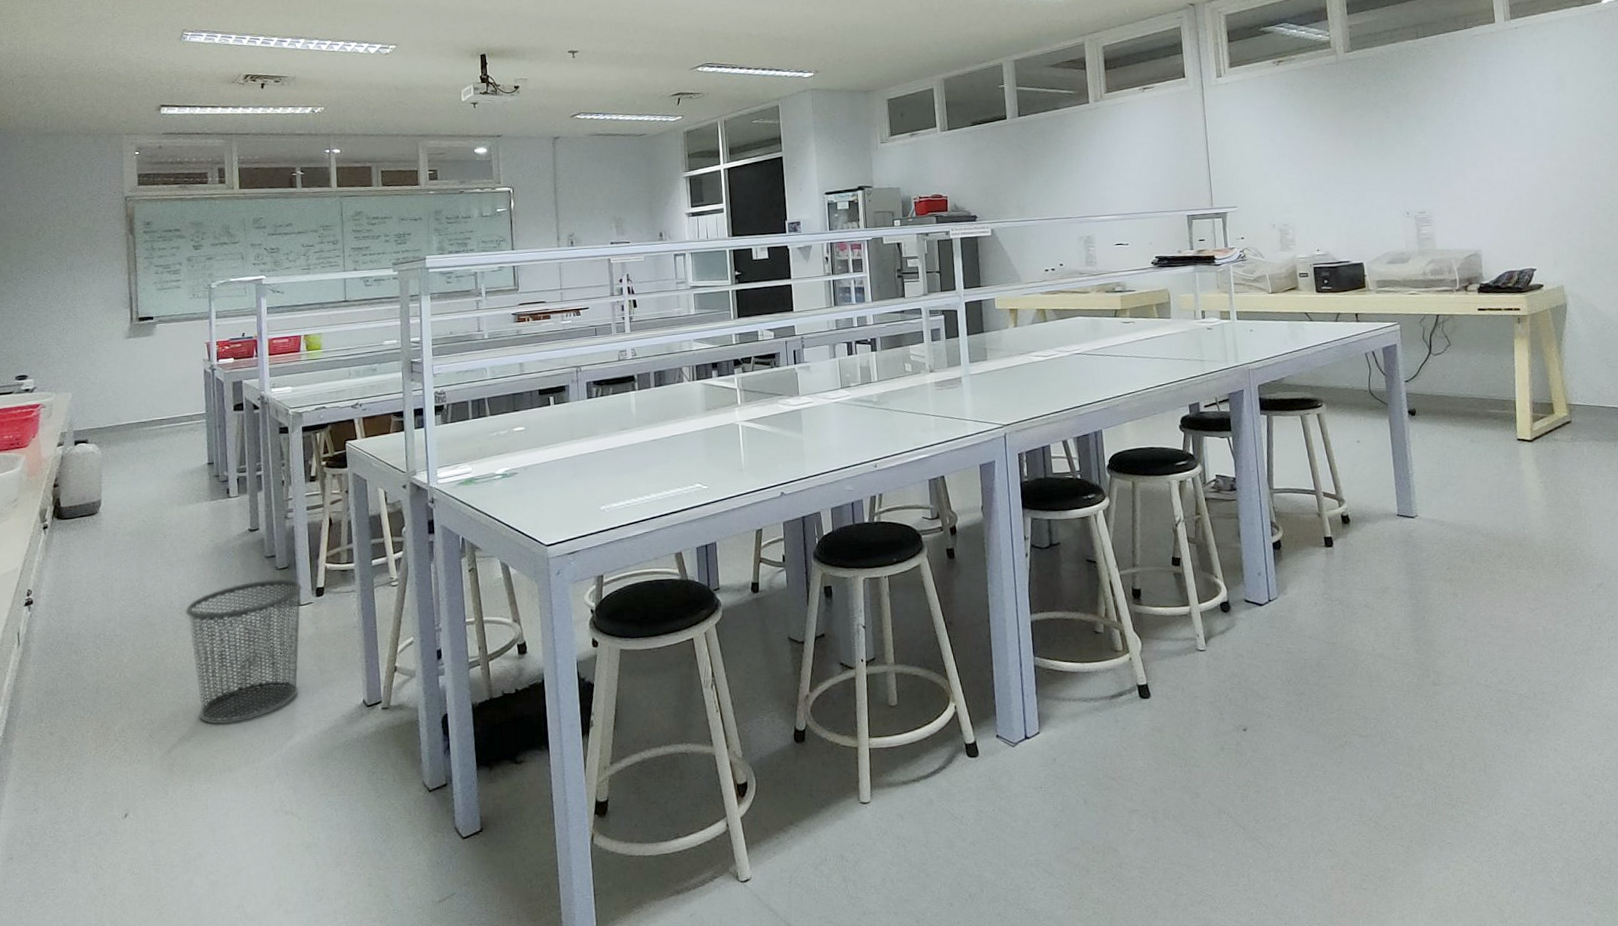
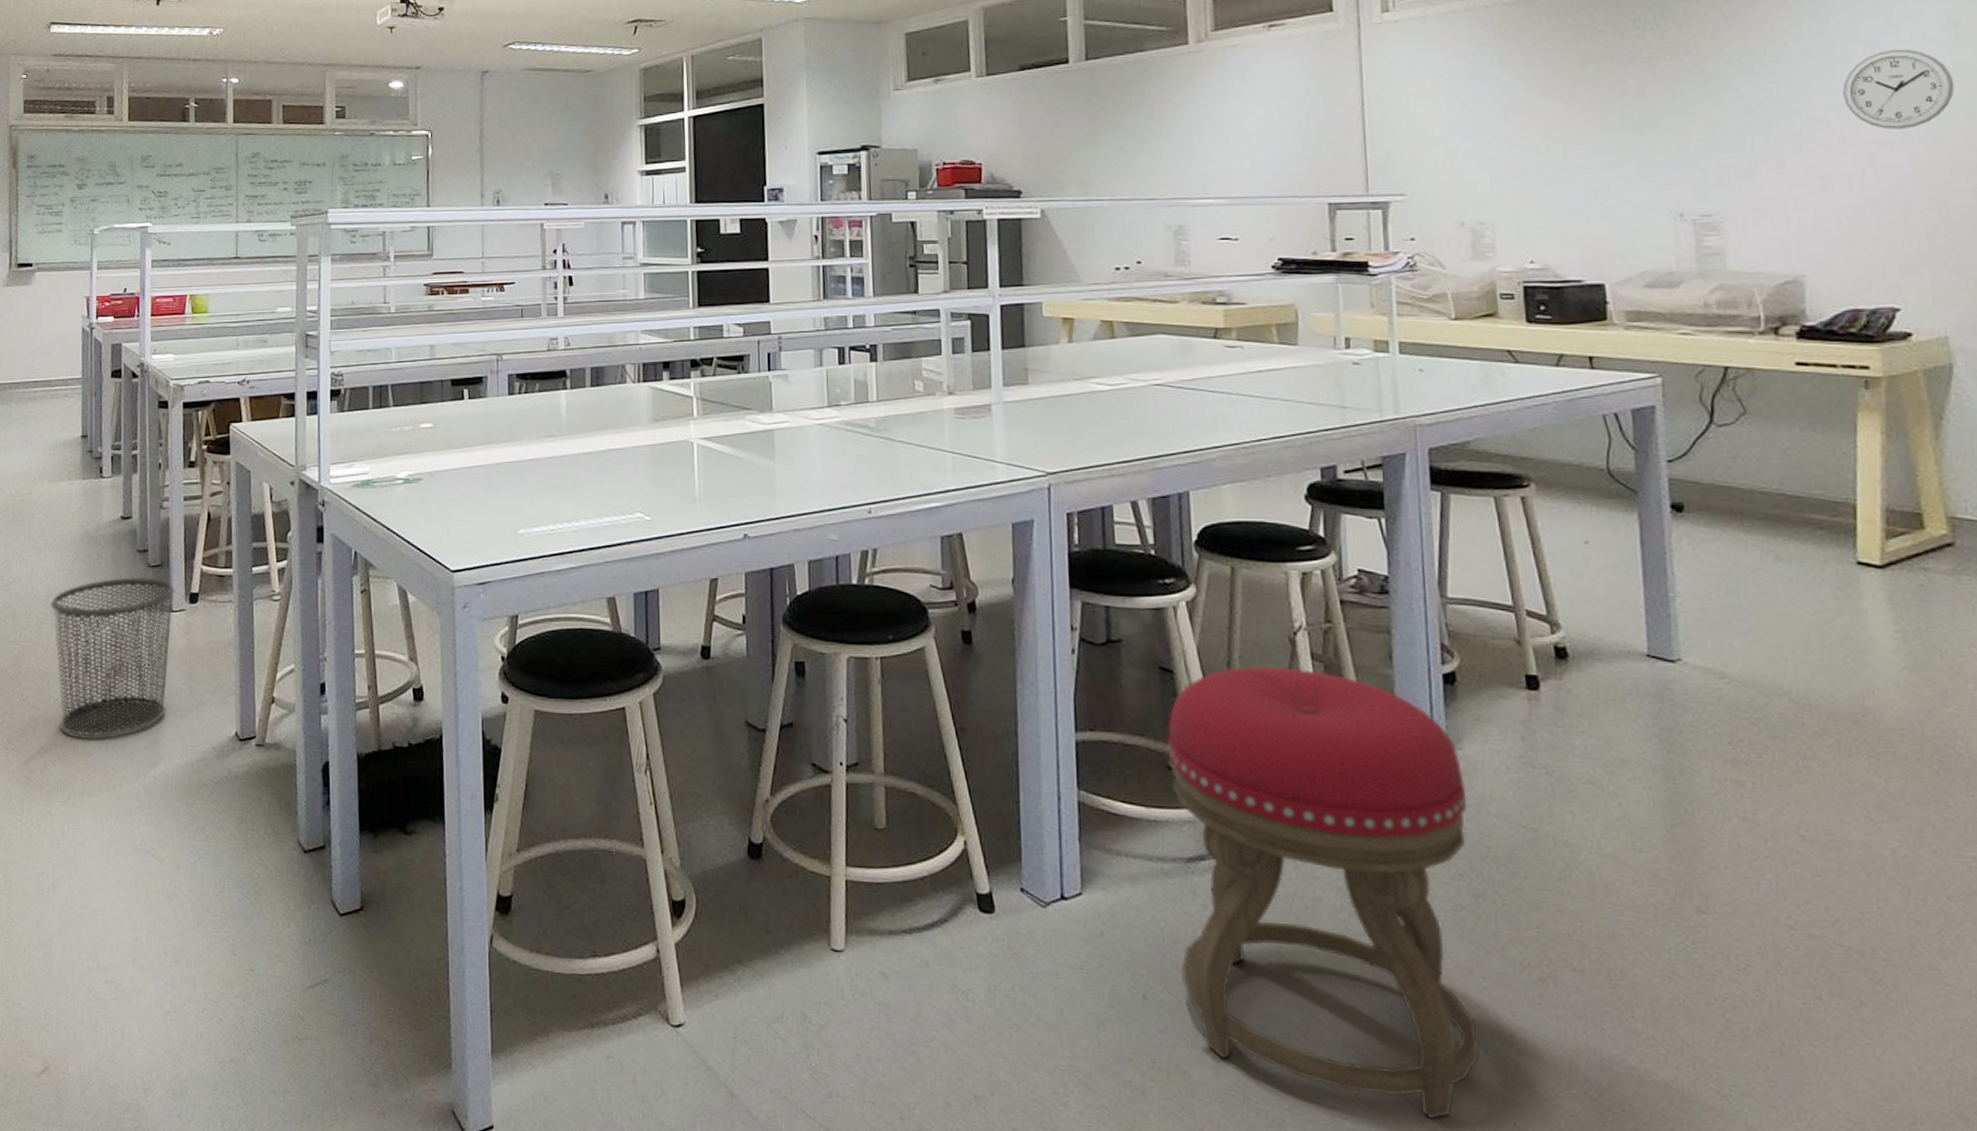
stool: none [1094,549,1305,854] -> present [1167,666,1479,1119]
wall clock: none [1499,96,1562,150] -> present [1843,49,1955,130]

